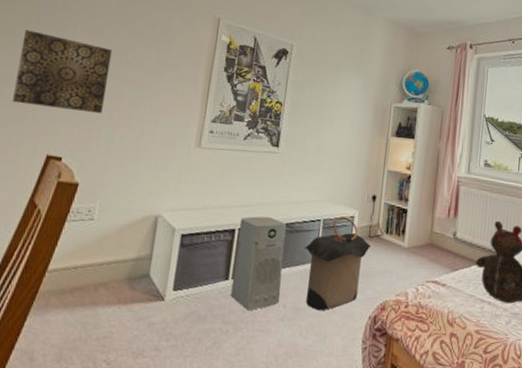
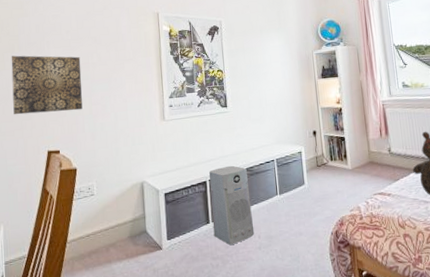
laundry hamper: present [303,216,372,311] -> none [265,153,321,235]

